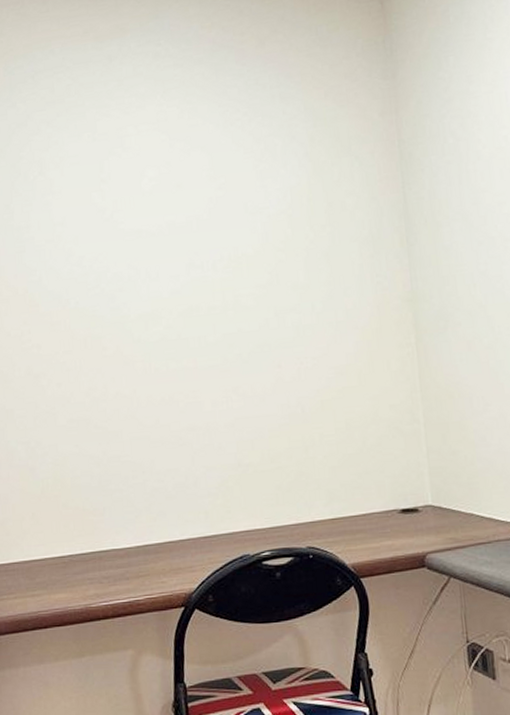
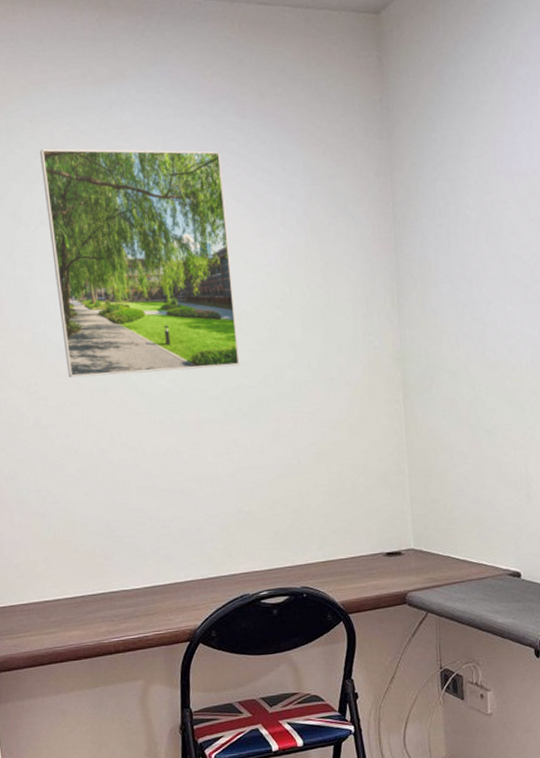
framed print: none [41,98,240,325] -> present [40,148,240,377]

